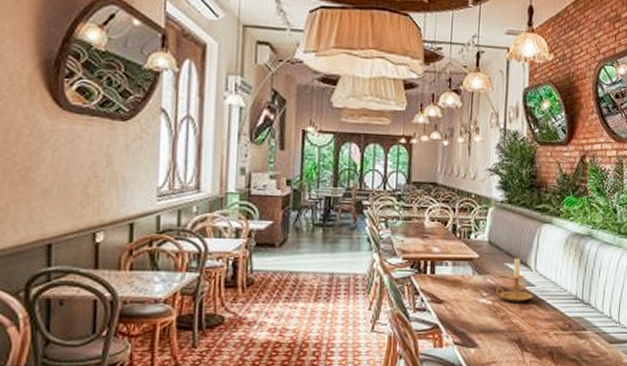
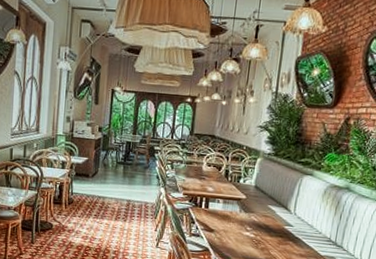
candle holder: present [495,258,534,302] -> none [258,201,291,238]

